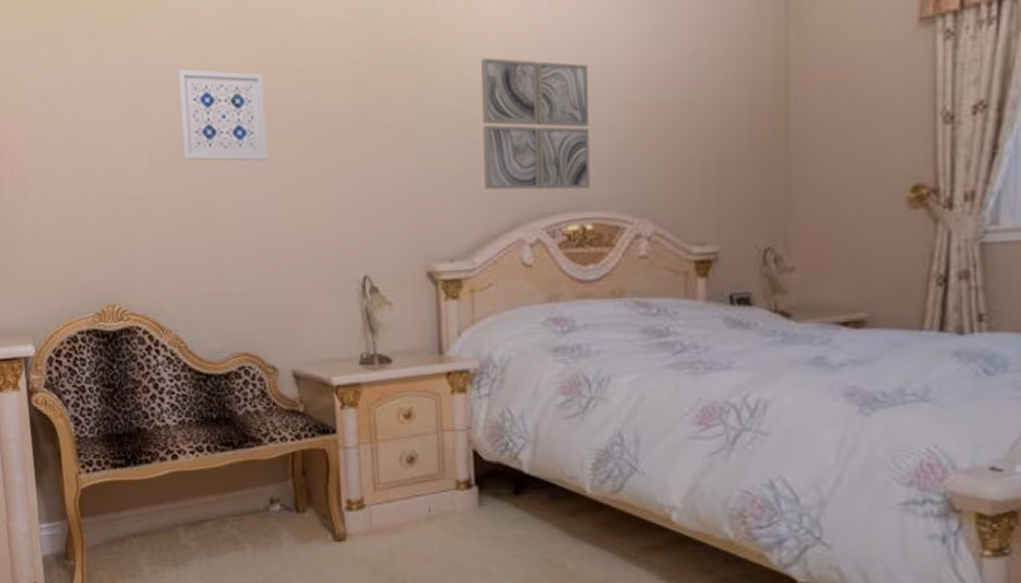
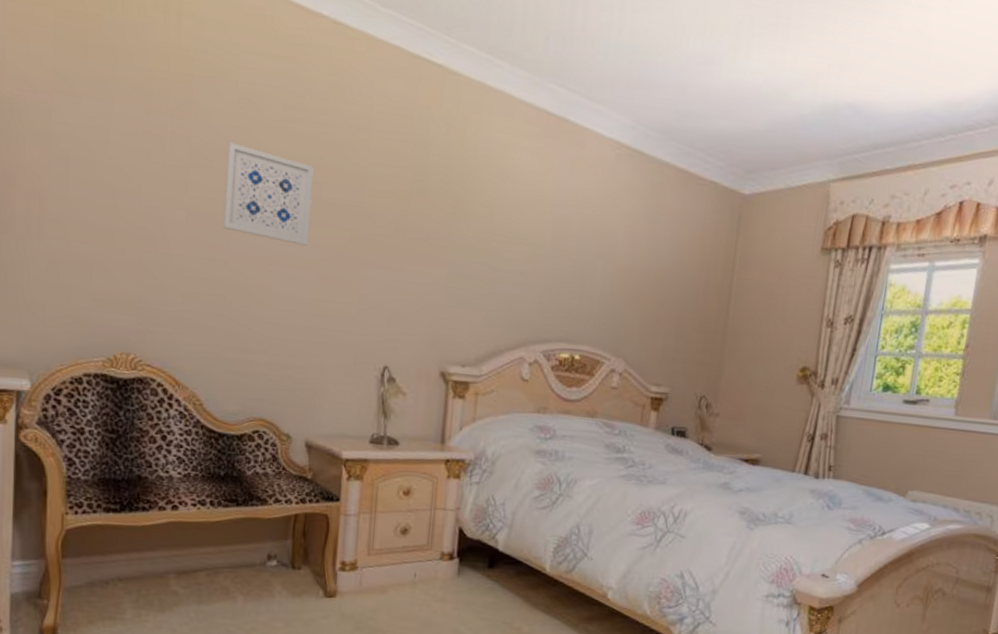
wall art: present [480,57,590,190] -> none [499,201,594,326]

